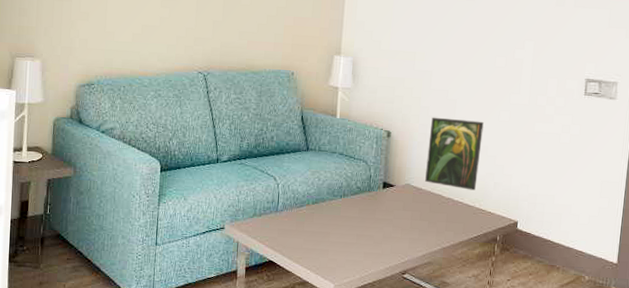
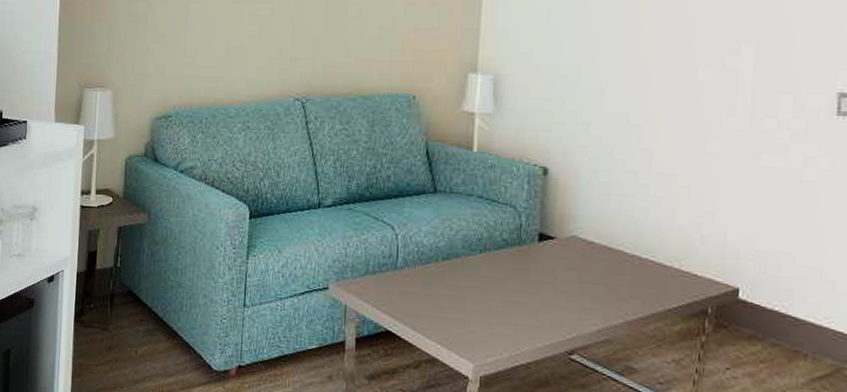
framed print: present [425,117,484,191] -> none [598,148,682,246]

